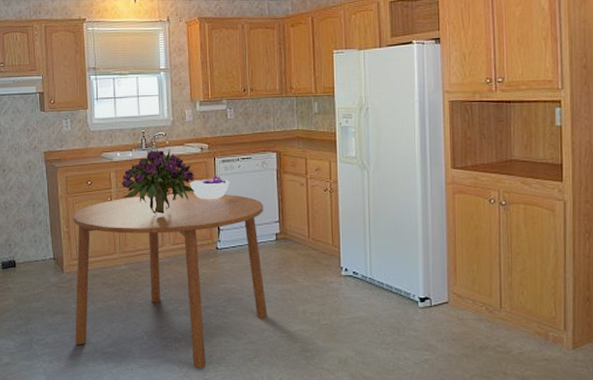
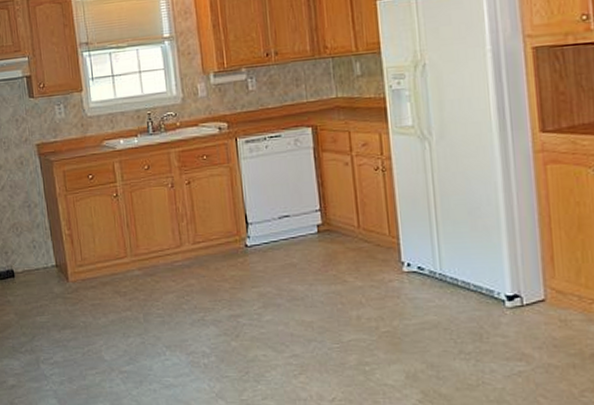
dining table: present [73,193,268,369] -> none [74,180,314,388]
bouquet: present [121,149,196,215] -> none [127,131,216,210]
decorative bowl: present [190,175,230,200] -> none [208,159,257,189]

